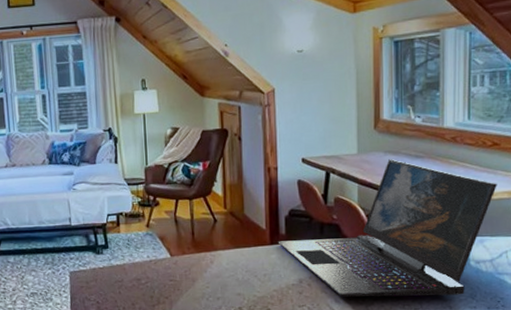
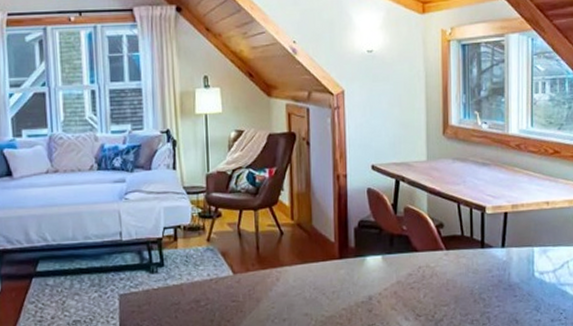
laptop: present [278,159,497,297] -> none [347,166,559,314]

